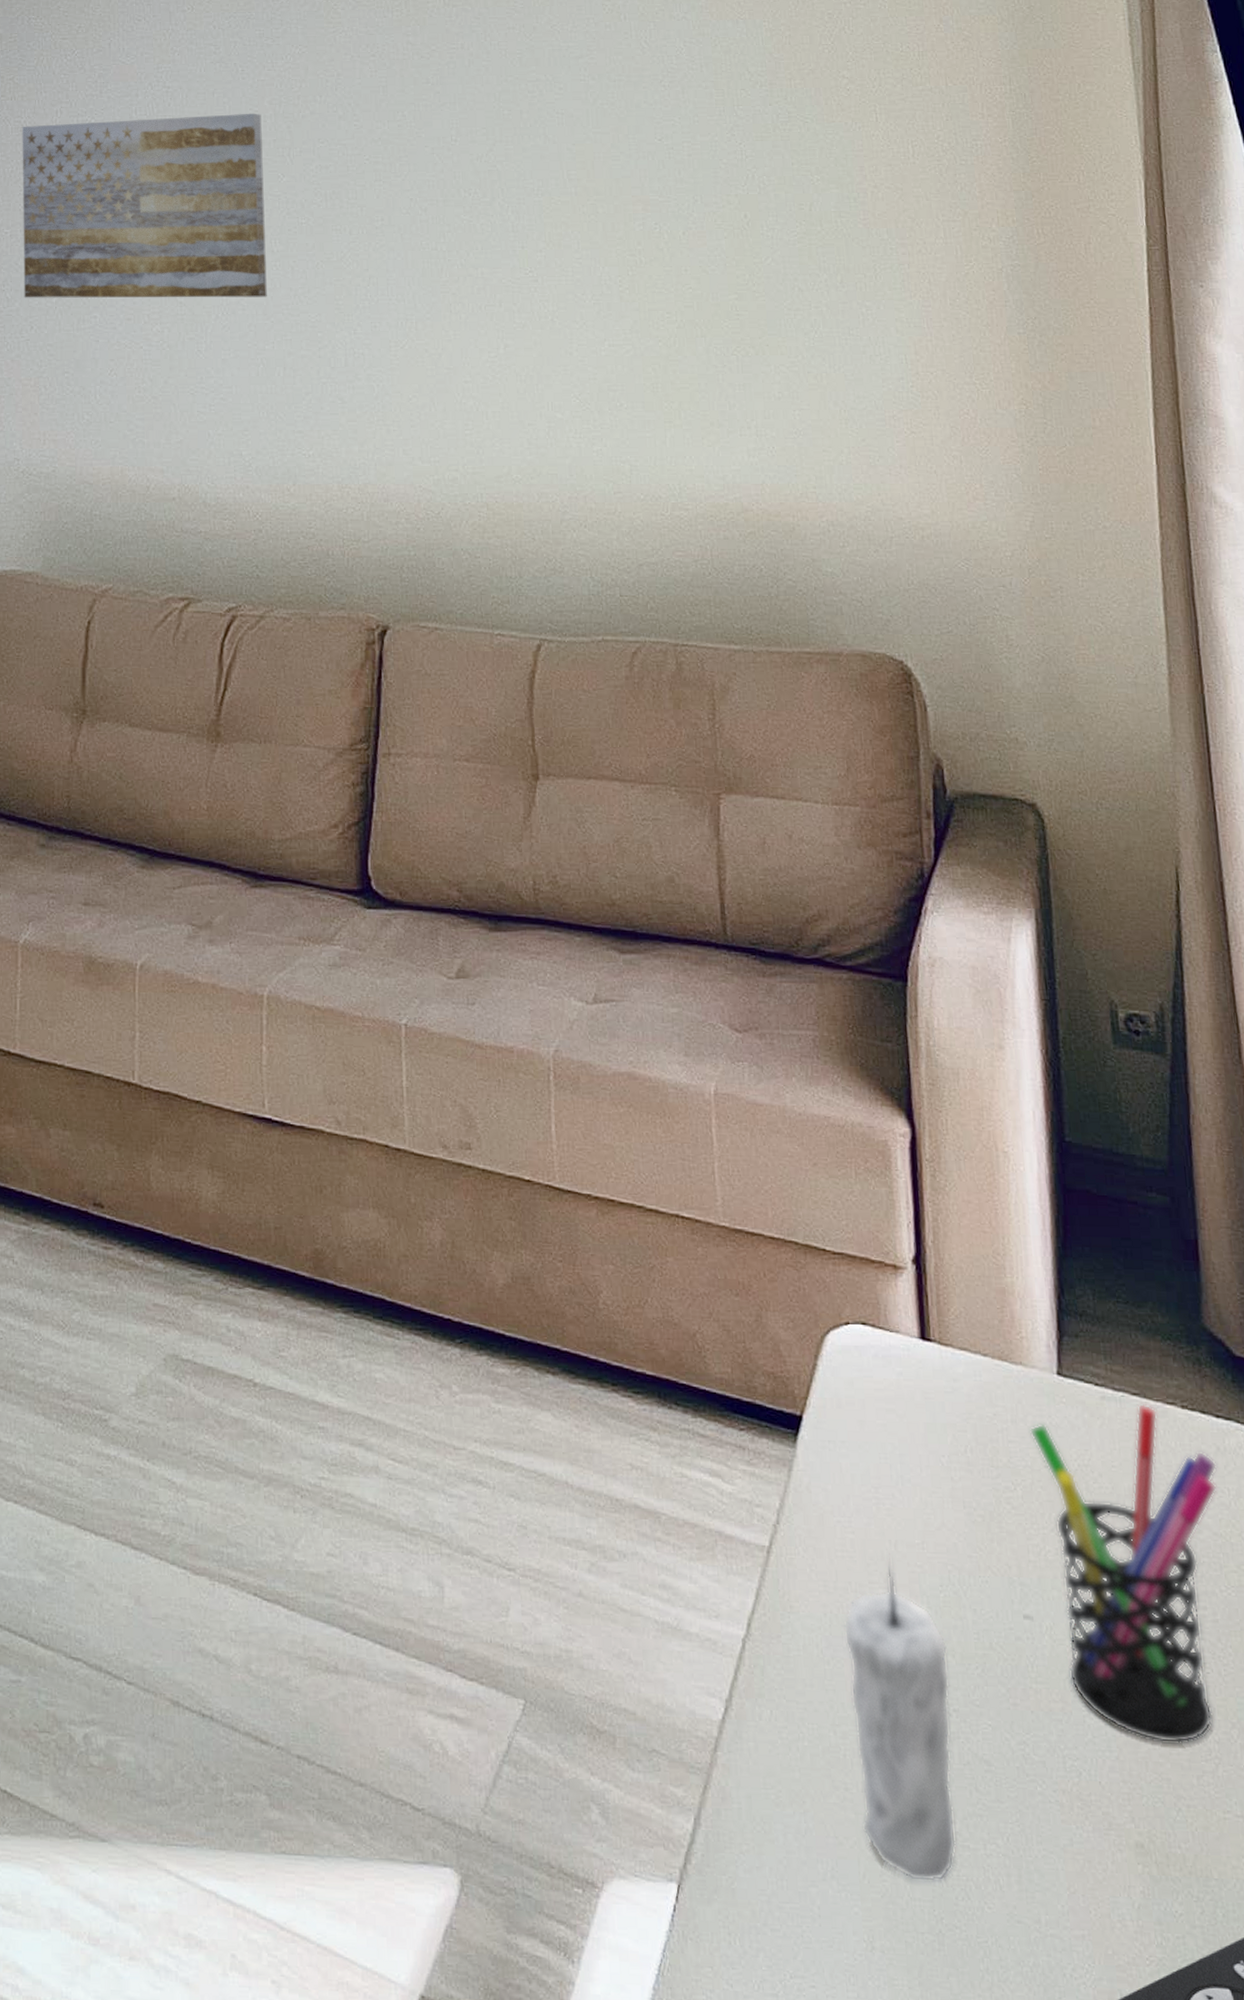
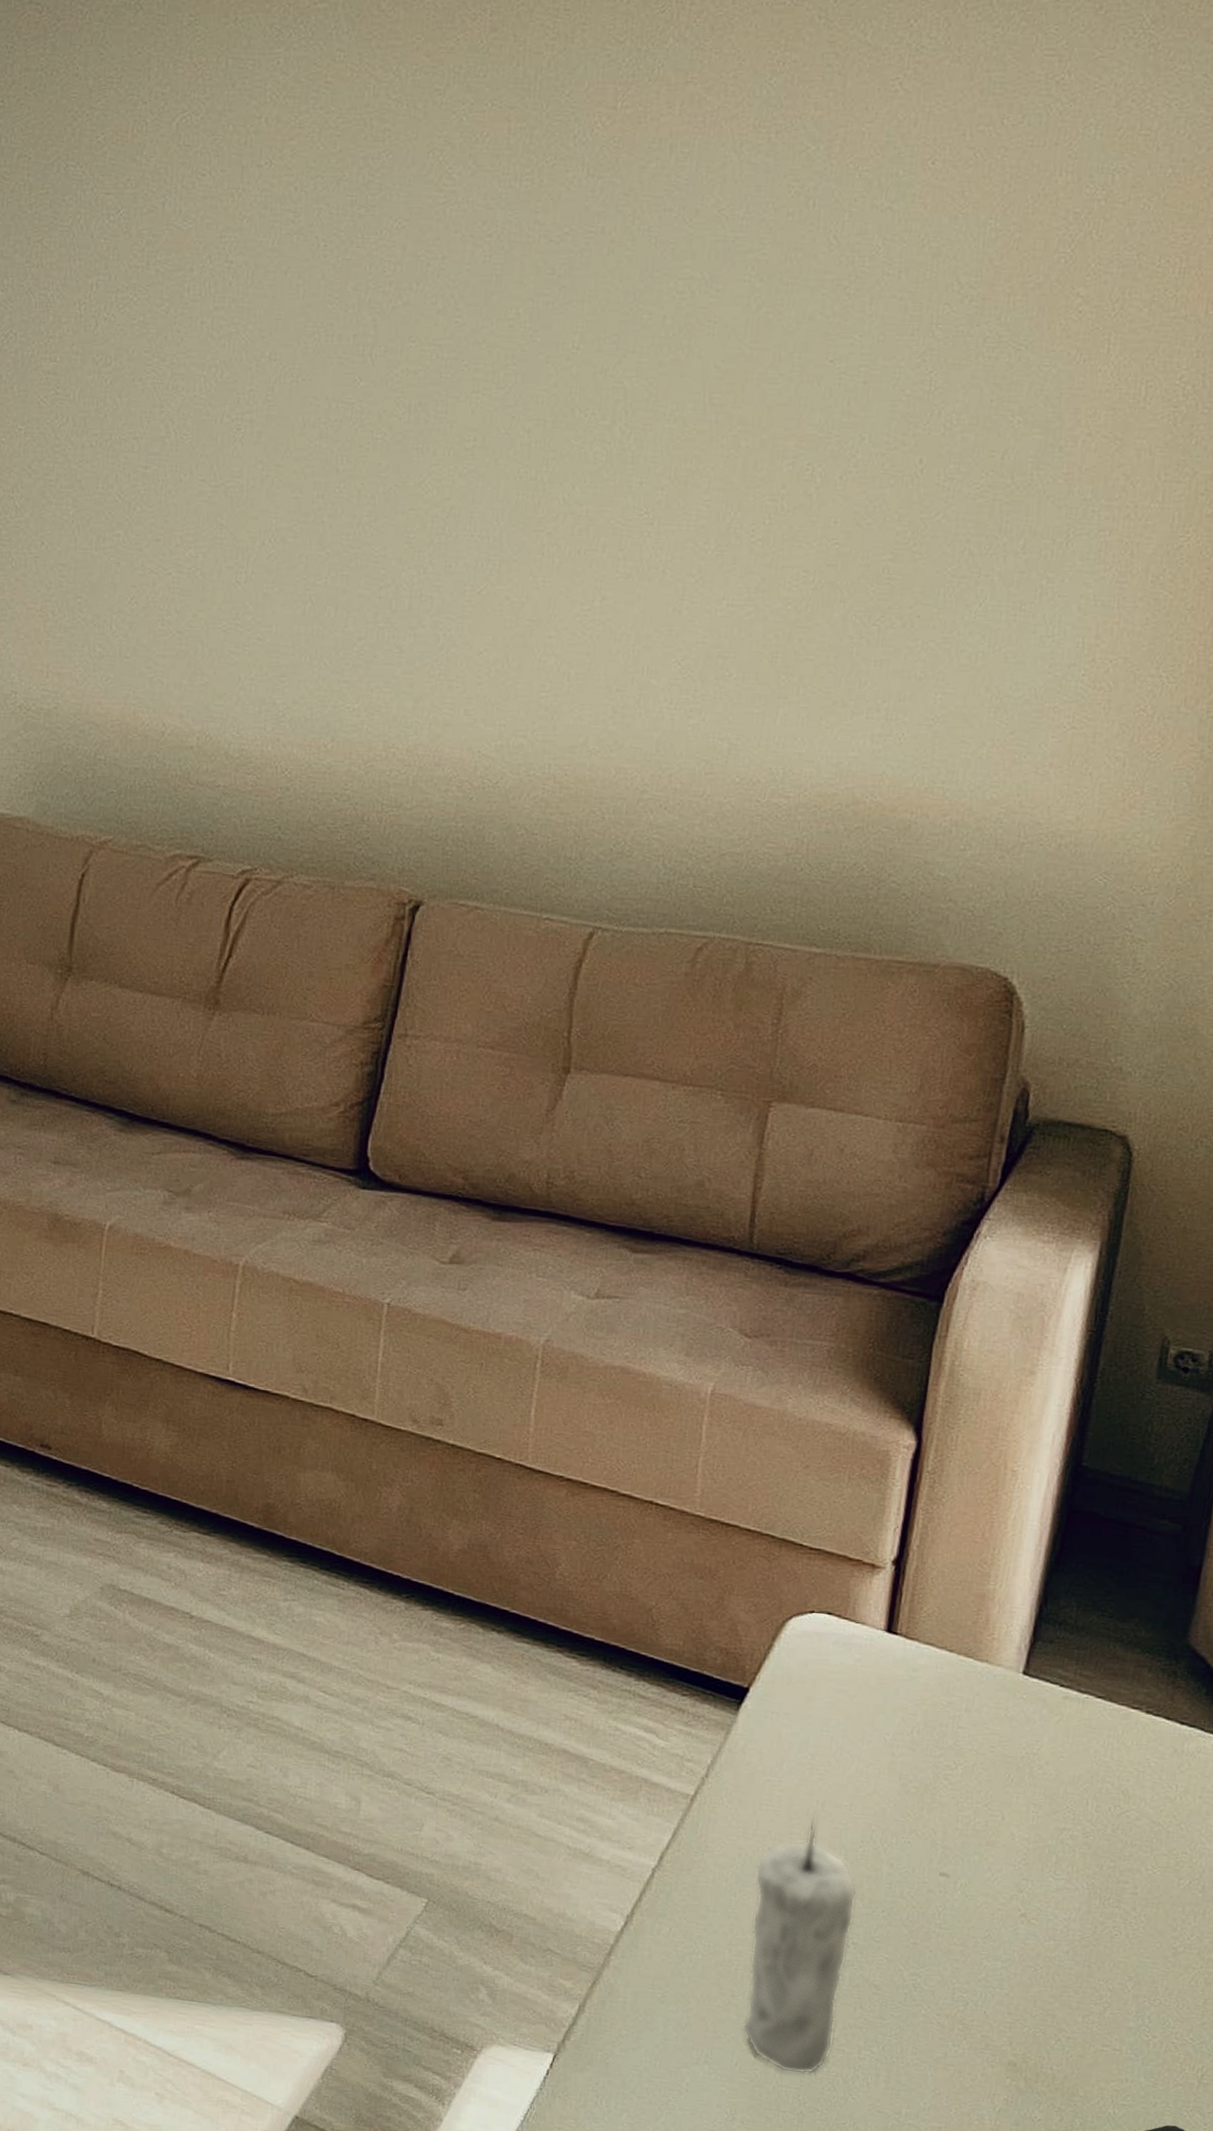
wall art: present [22,113,267,298] -> none [36,300,342,524]
pen holder: present [1030,1404,1218,1744] -> none [974,1706,1171,1989]

